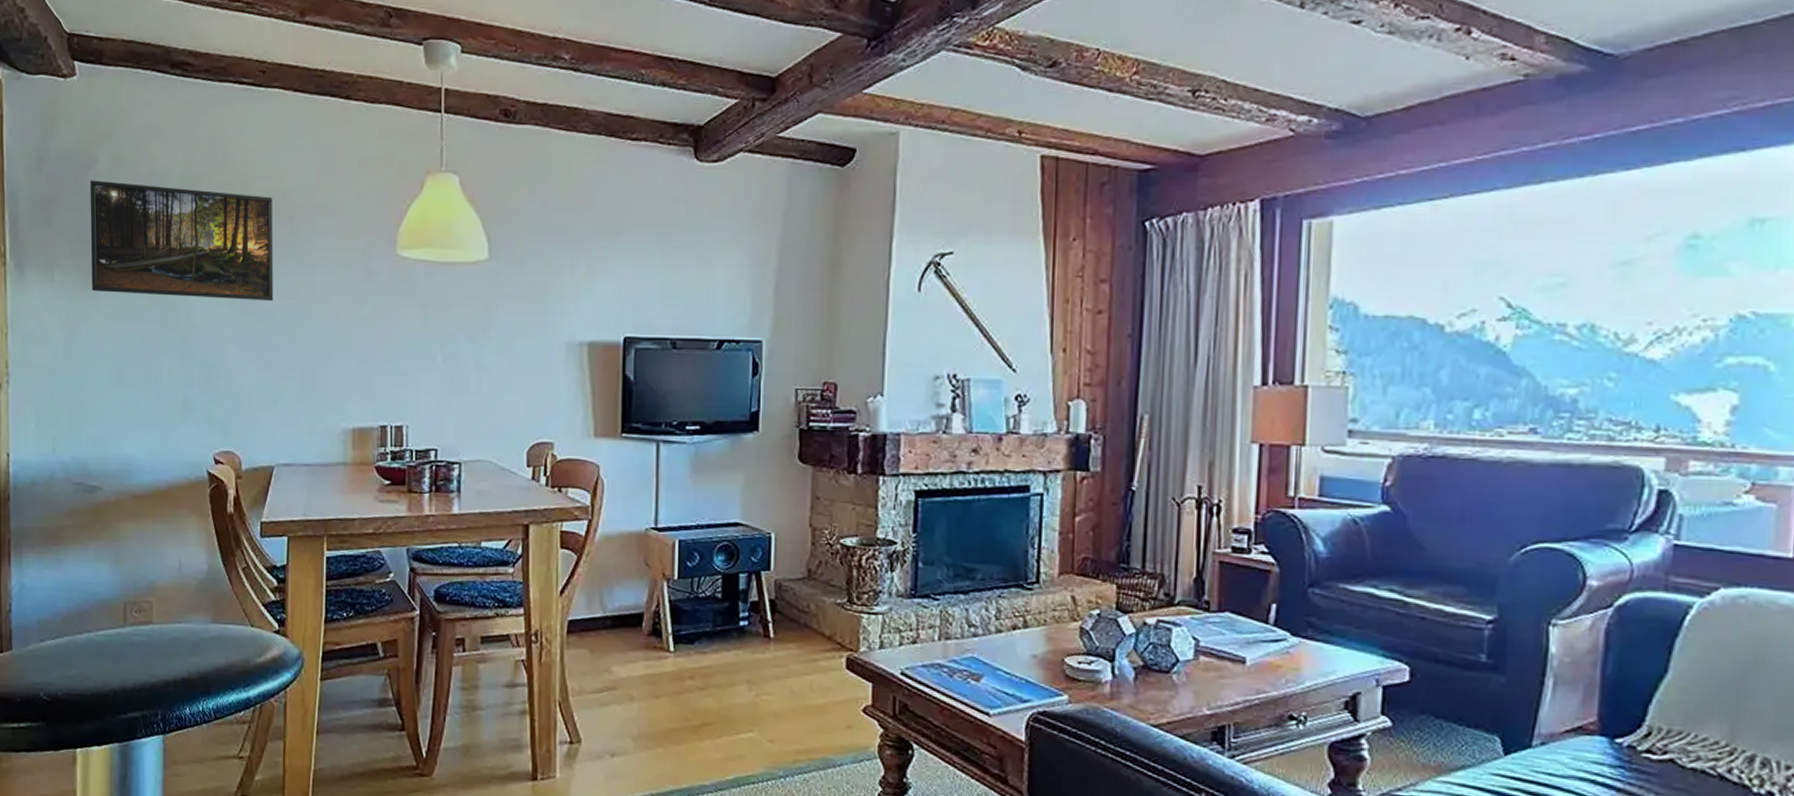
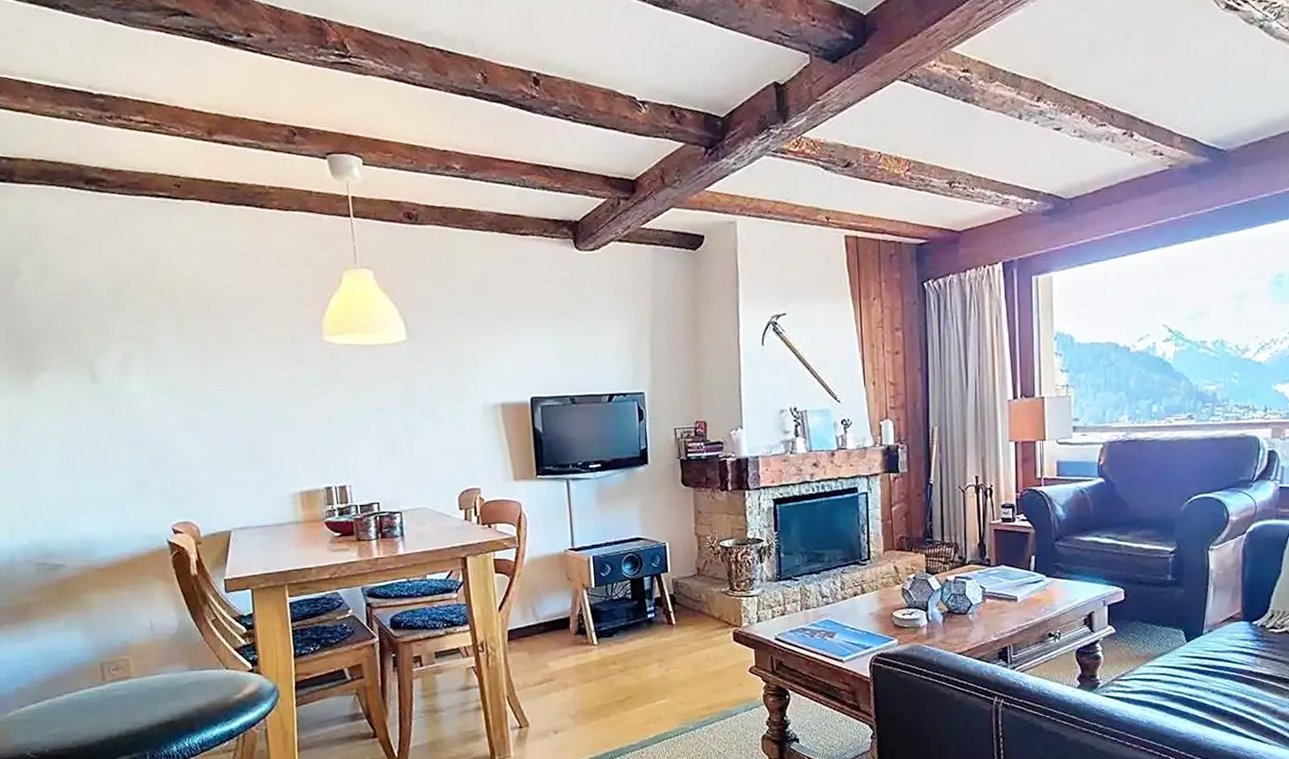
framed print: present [90,180,274,302] -> none [15,289,213,391]

